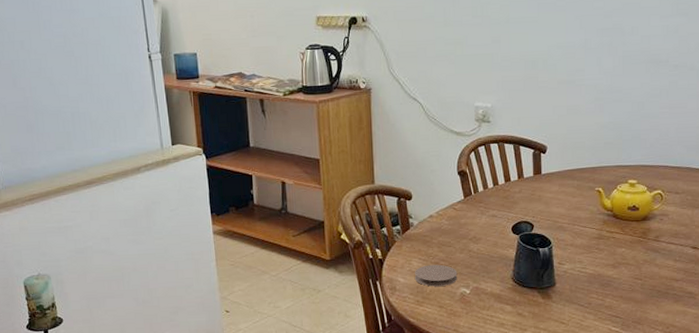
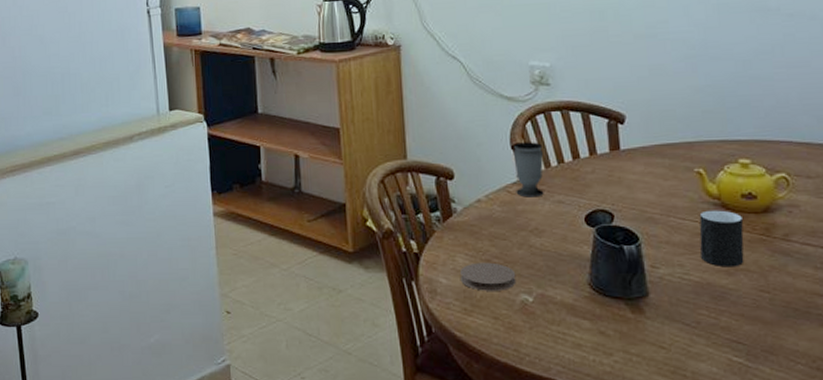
cup: none [459,168,482,213] -> present [513,142,544,197]
cup: none [595,219,628,262] -> present [699,210,744,268]

